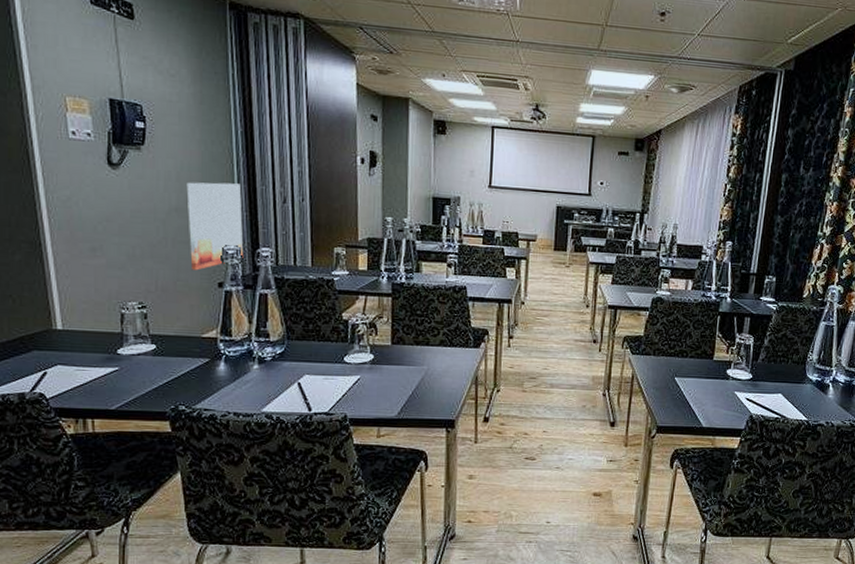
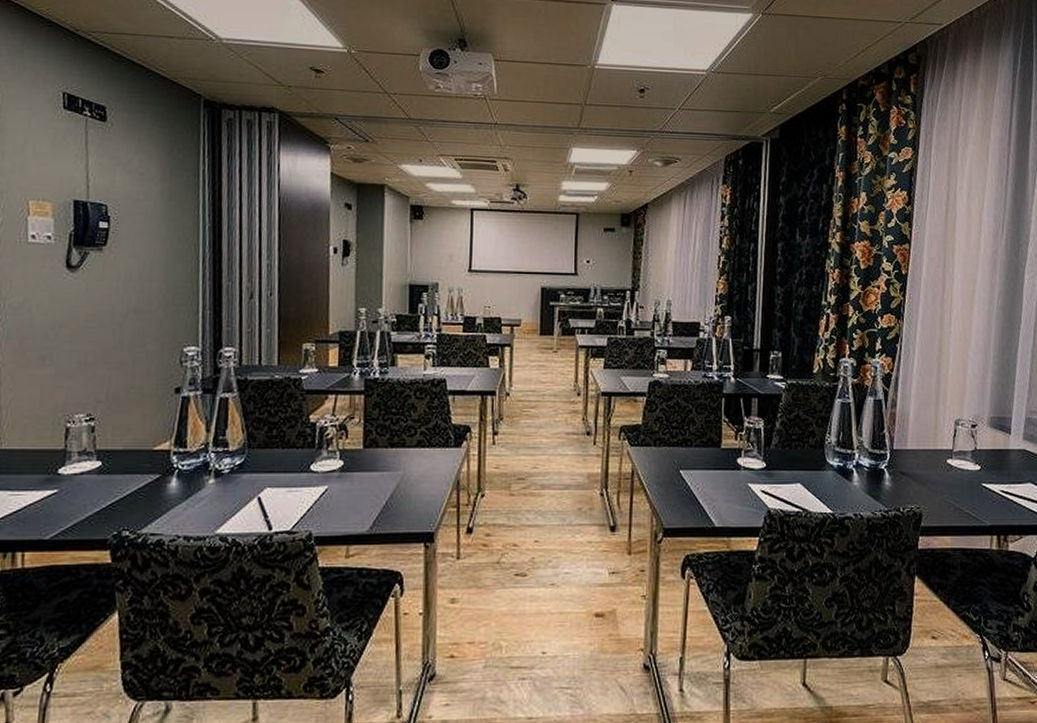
wall art: present [186,182,244,271] -> none [146,280,206,376]

